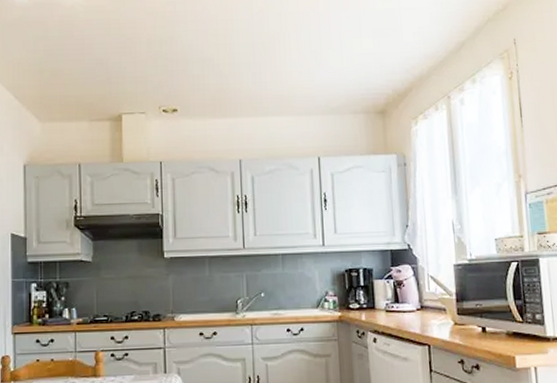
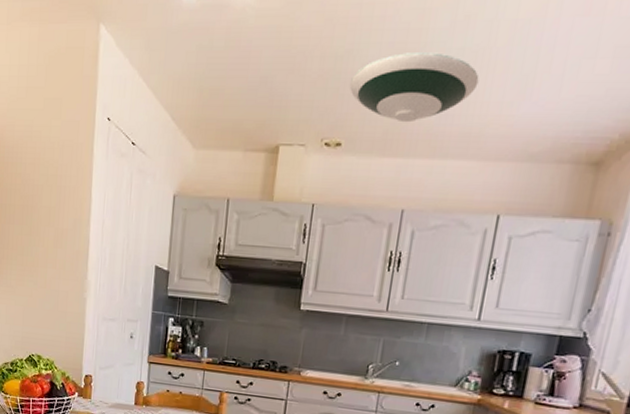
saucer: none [176,36,280,90] -> present [349,52,479,123]

